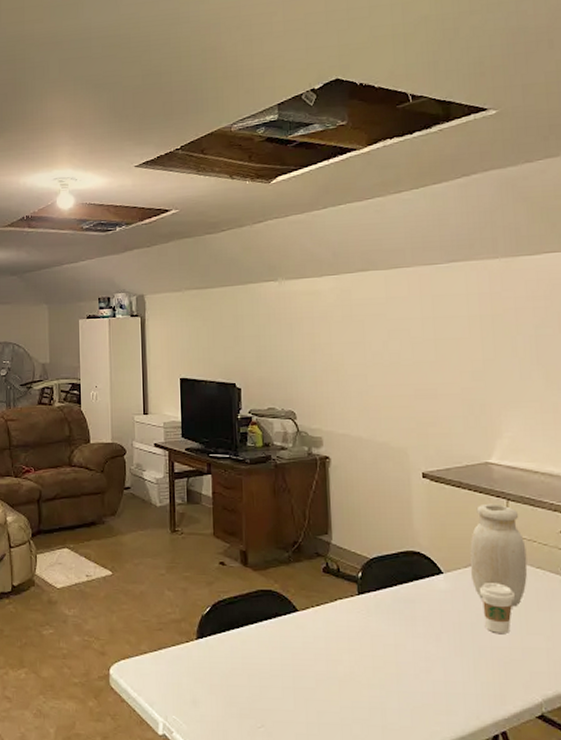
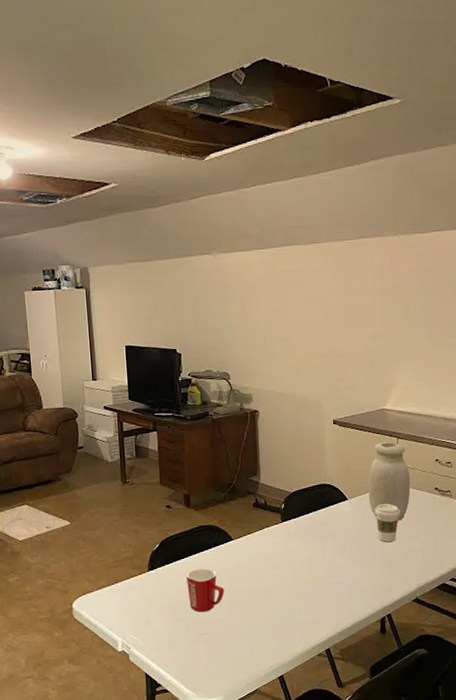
mug: none [241,641,287,699] -> present [186,567,224,613]

